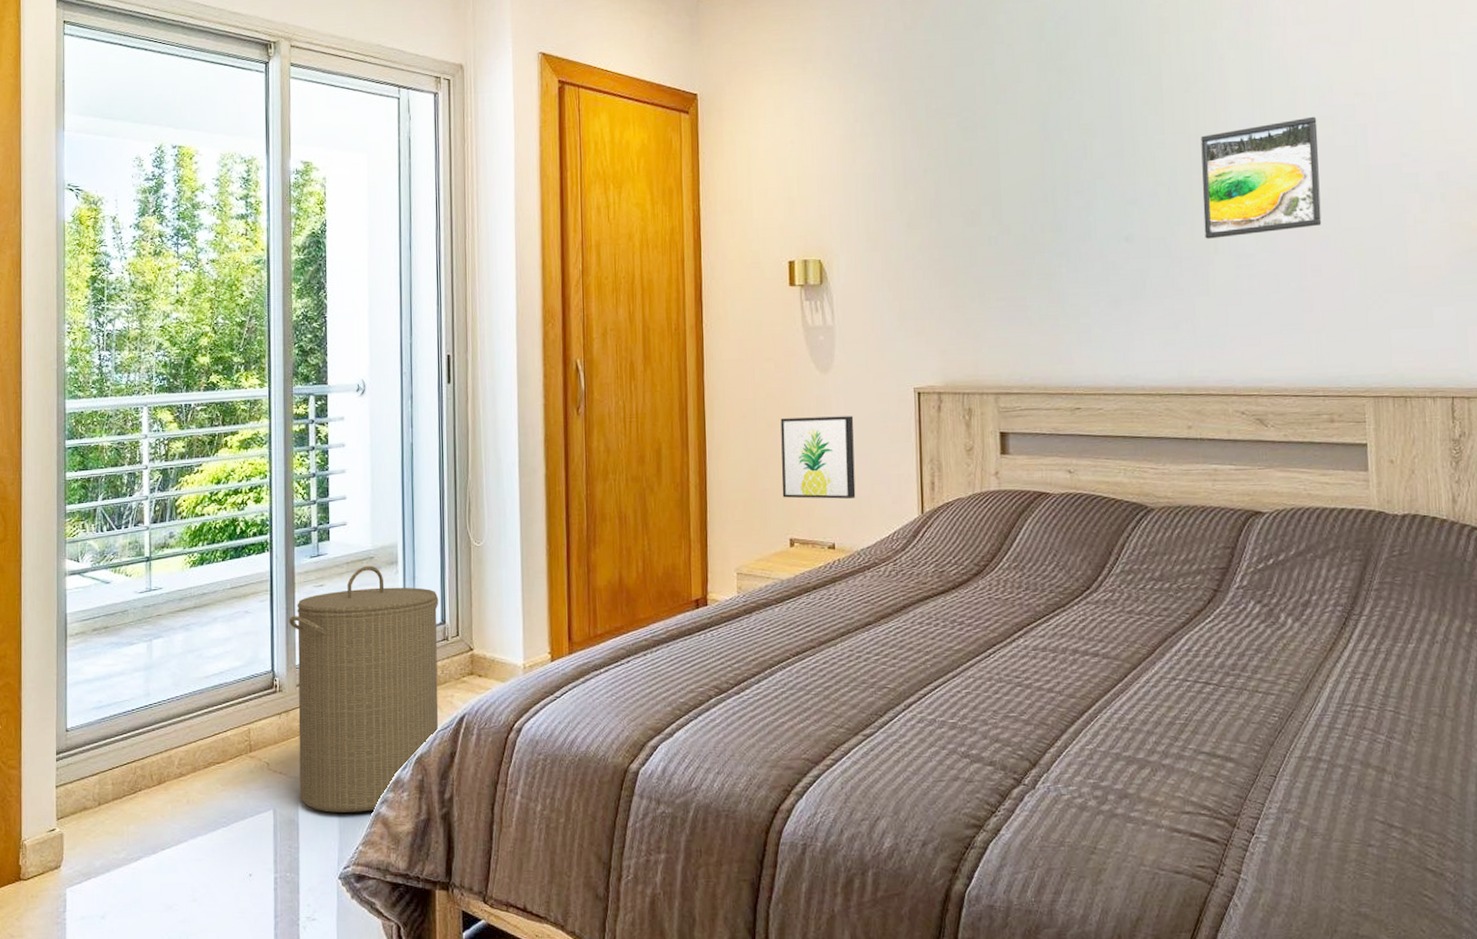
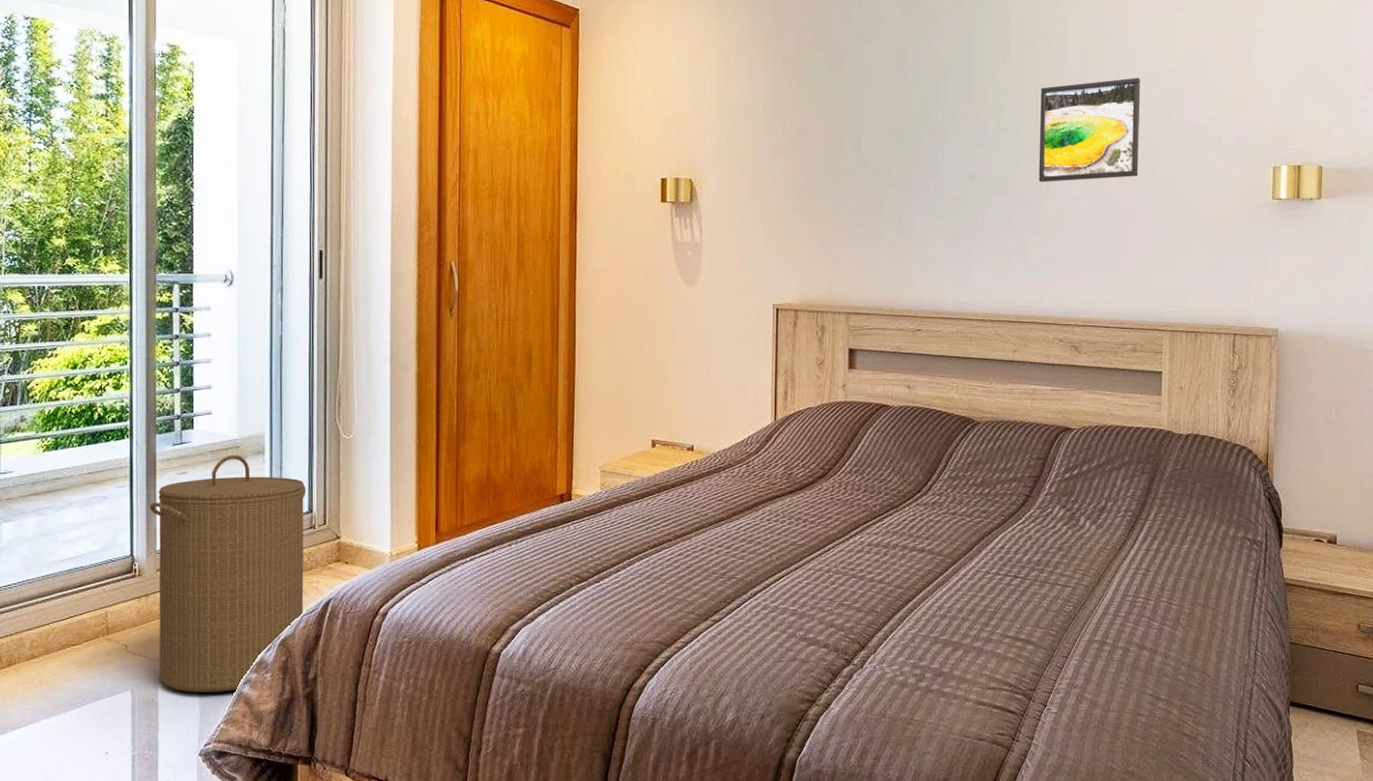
wall art: present [780,416,856,499] -> none [646,327,716,405]

